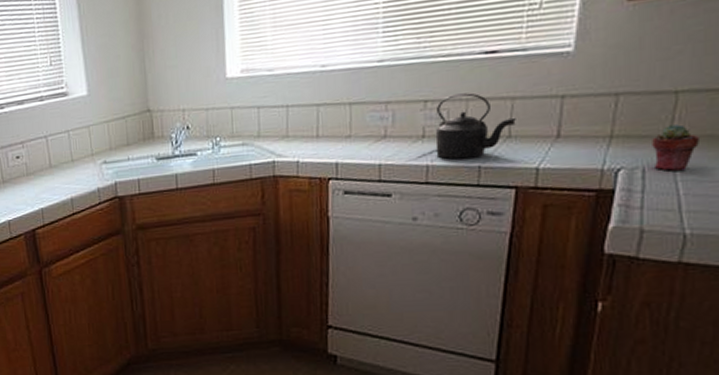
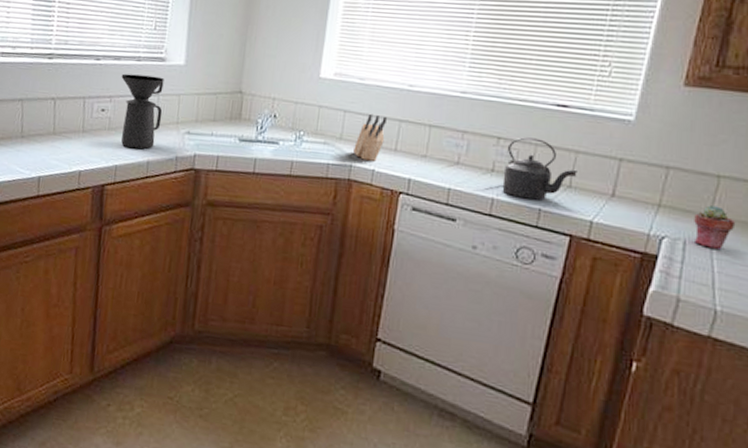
coffee maker: none [28,112,77,189] -> present [121,73,164,150]
knife block: none [274,104,304,154] -> present [353,115,387,161]

